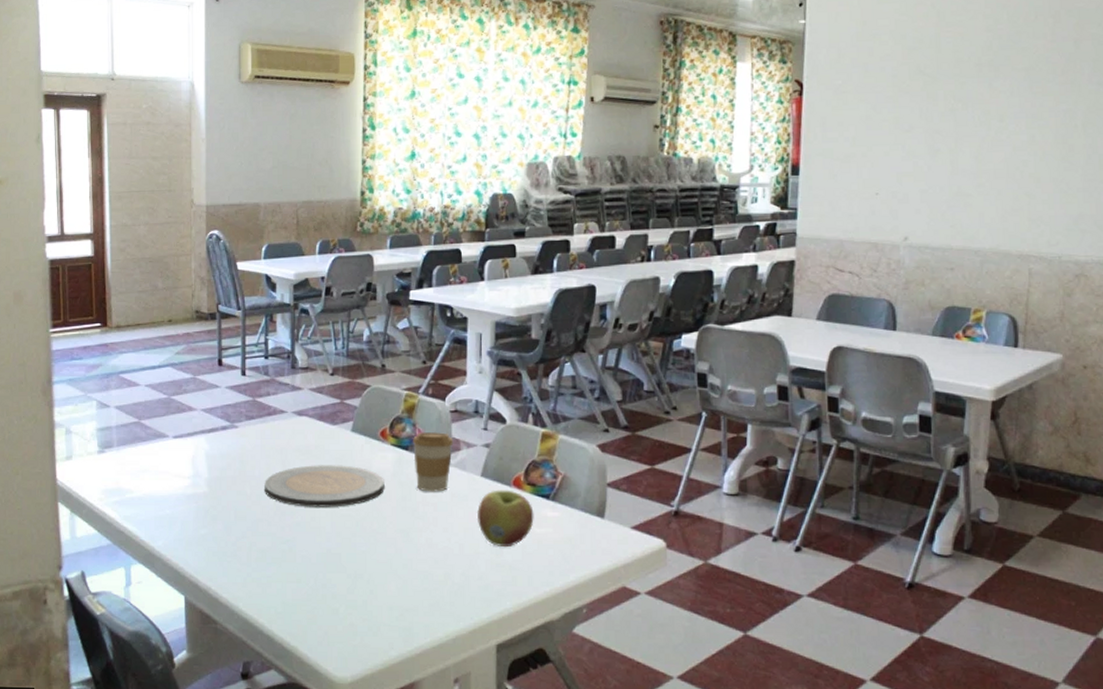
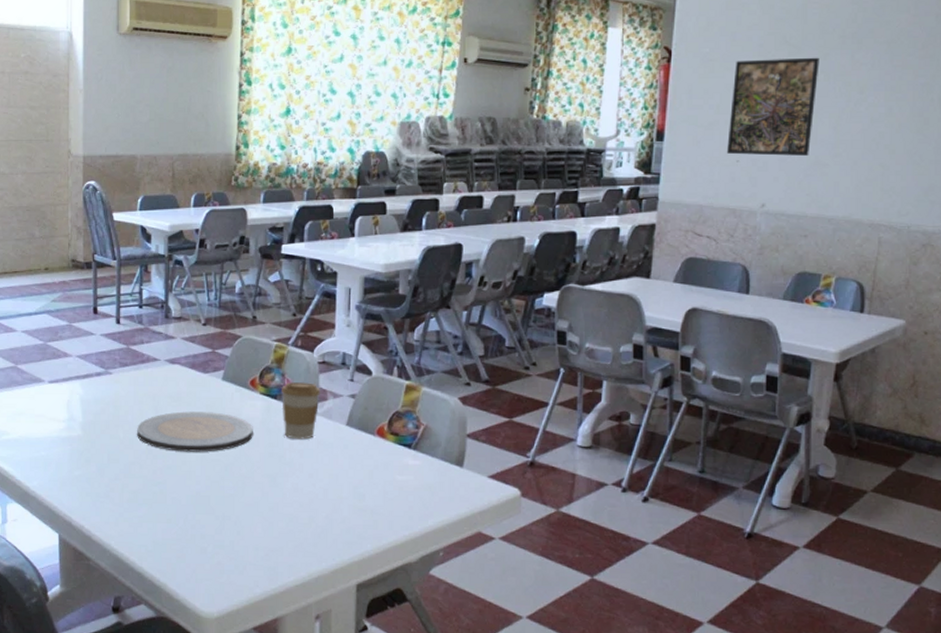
apple: present [476,490,534,546] -> none [341,438,396,492]
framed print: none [864,86,957,188] -> present [726,57,820,156]

